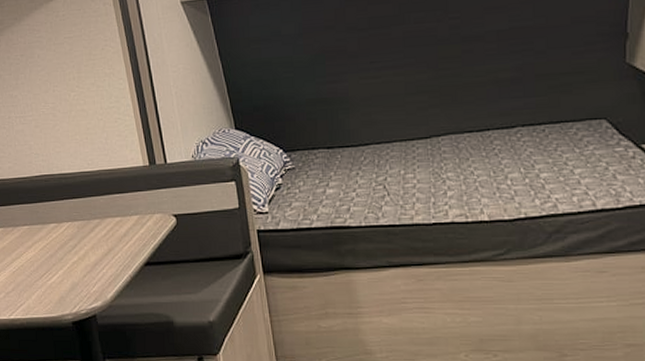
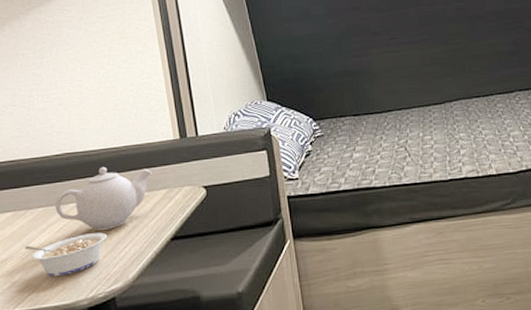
legume: none [14,253,86,291] -> present [24,232,108,277]
teapot: none [38,189,125,252] -> present [55,166,153,231]

